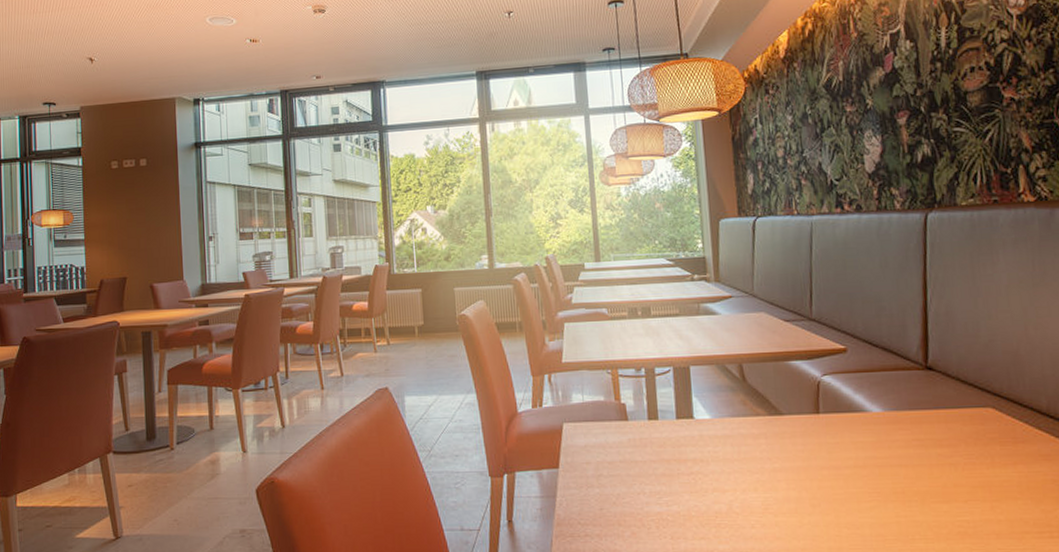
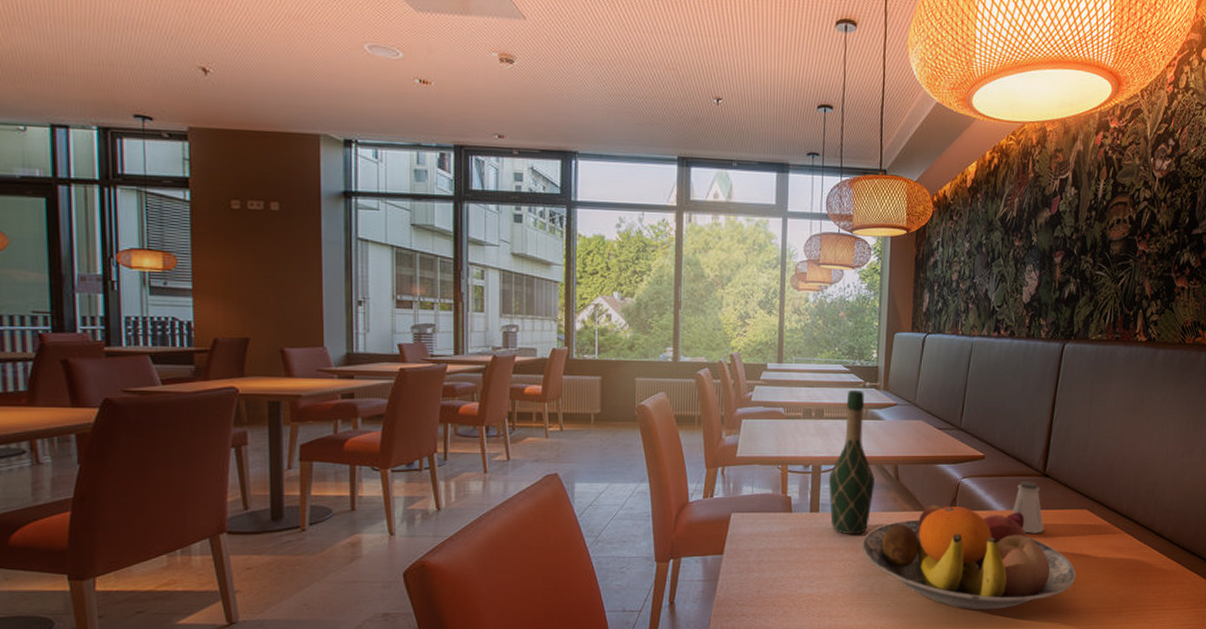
wine bottle: none [665,284,718,445] -> present [829,391,875,535]
fruit bowl: none [711,398,992,533] -> present [862,497,1076,610]
saltshaker: none [891,376,937,439] -> present [1011,482,1044,534]

